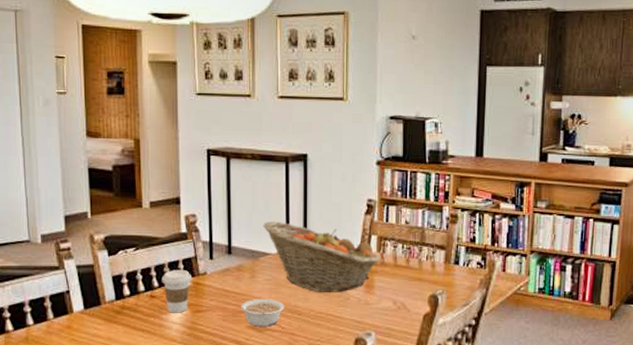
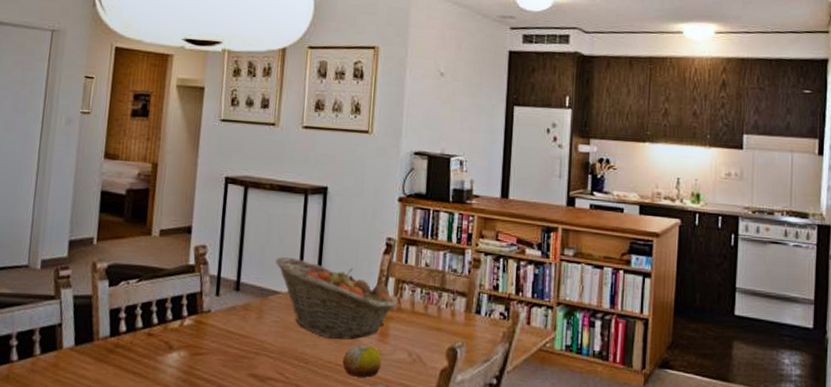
coffee cup: present [161,269,191,313] -> none [162,305,194,355]
legume: present [241,298,284,327] -> none [244,342,290,376]
fruit: none [333,296,369,324] -> present [342,344,382,377]

